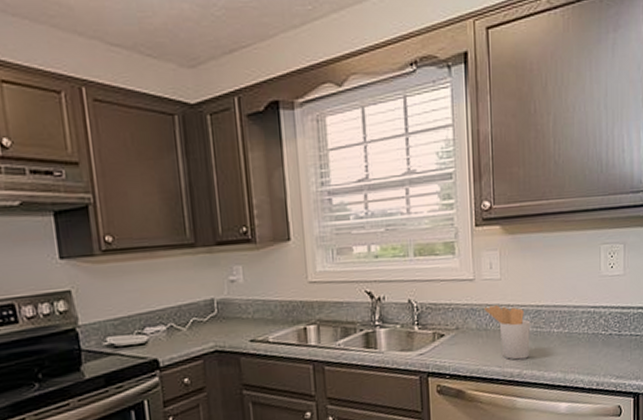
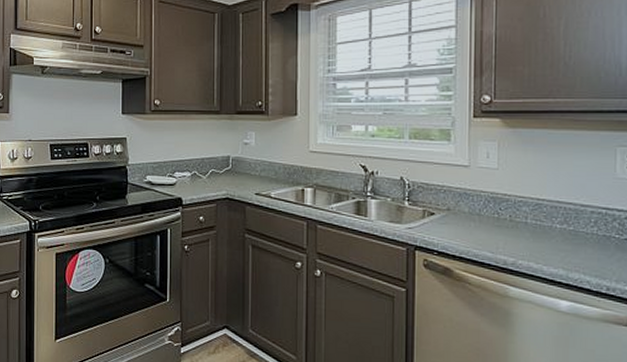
utensil holder: present [484,305,531,360] -> none [478,193,530,249]

